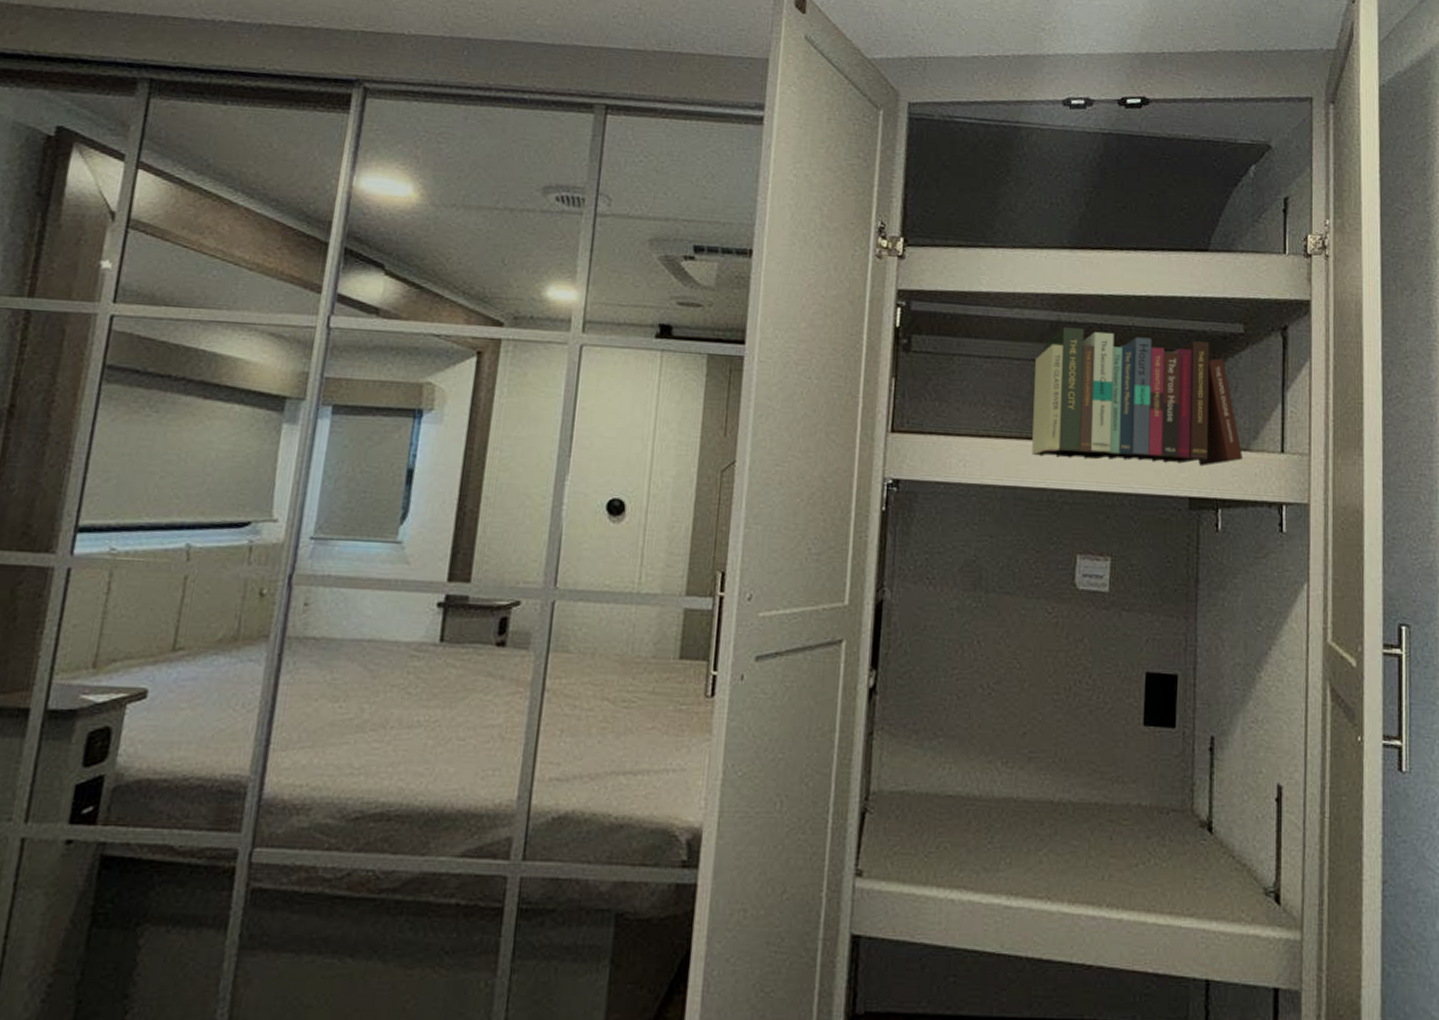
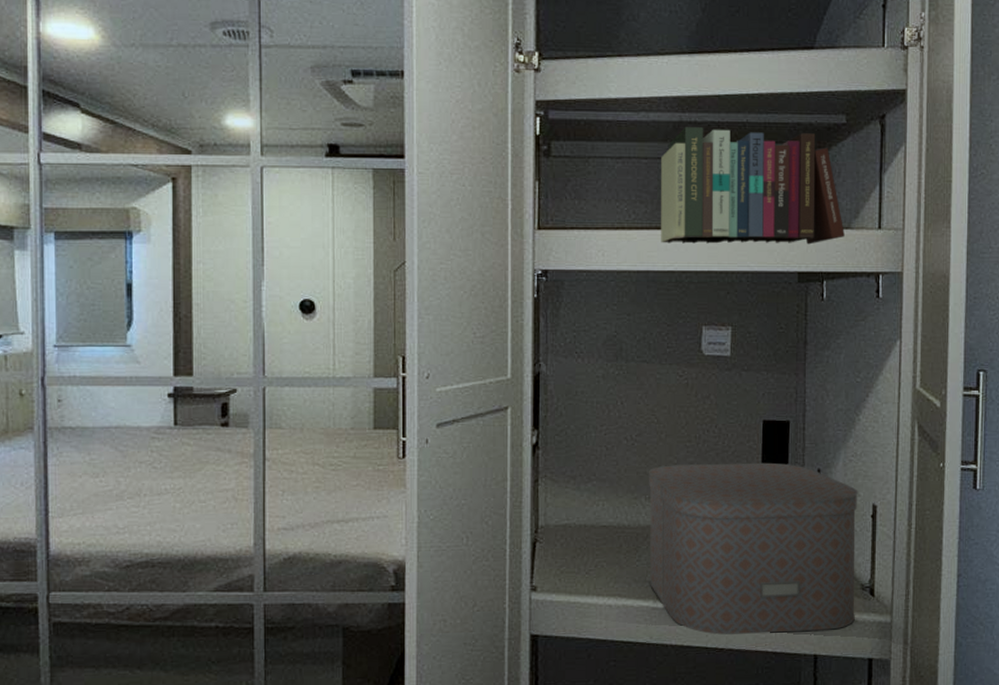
storage box: none [1003,722,1260,948] -> present [648,462,858,635]

